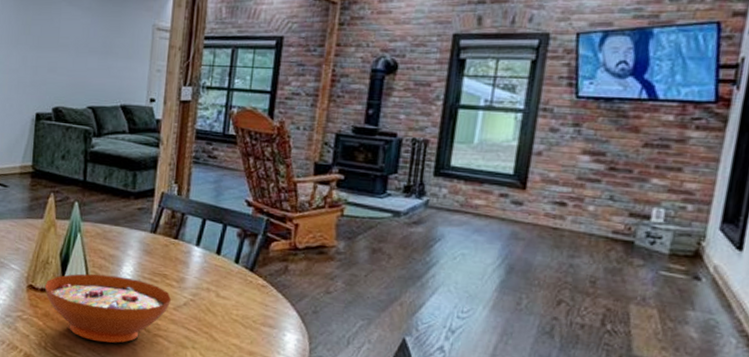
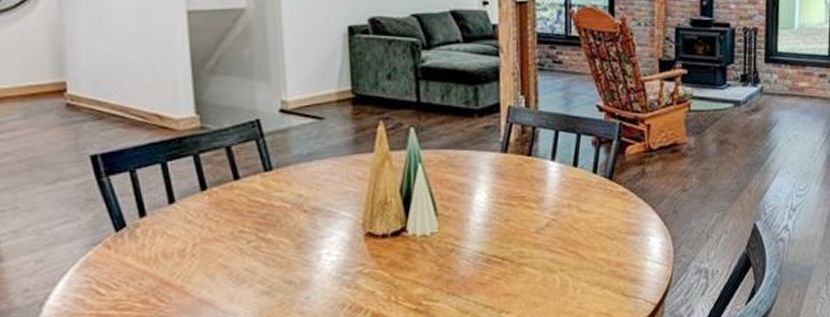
decorative bowl: present [44,273,172,343] -> none [386,206,533,283]

